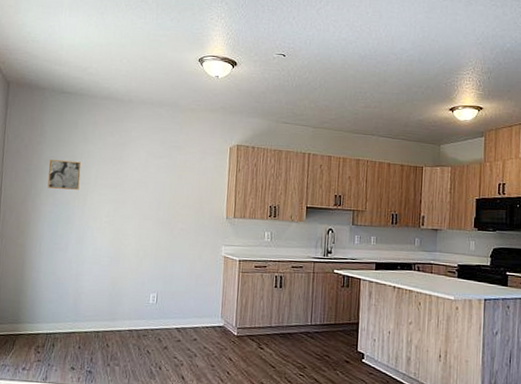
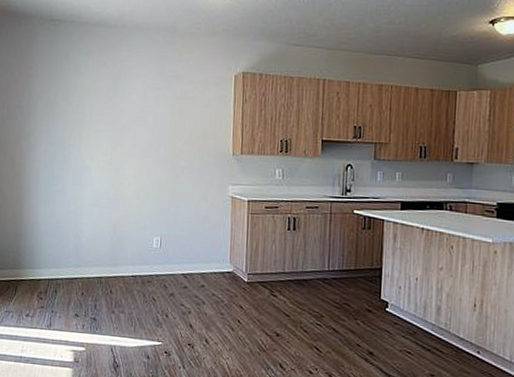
wall art: present [47,159,81,190] -> none [41,94,75,127]

